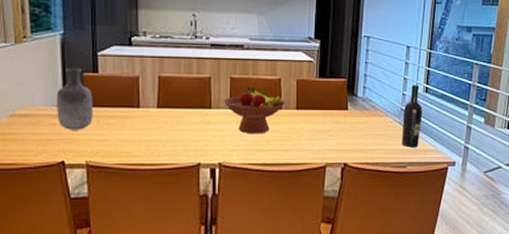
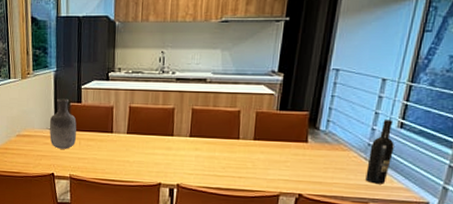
fruit bowl: present [223,86,286,134] -> none [184,117,244,161]

